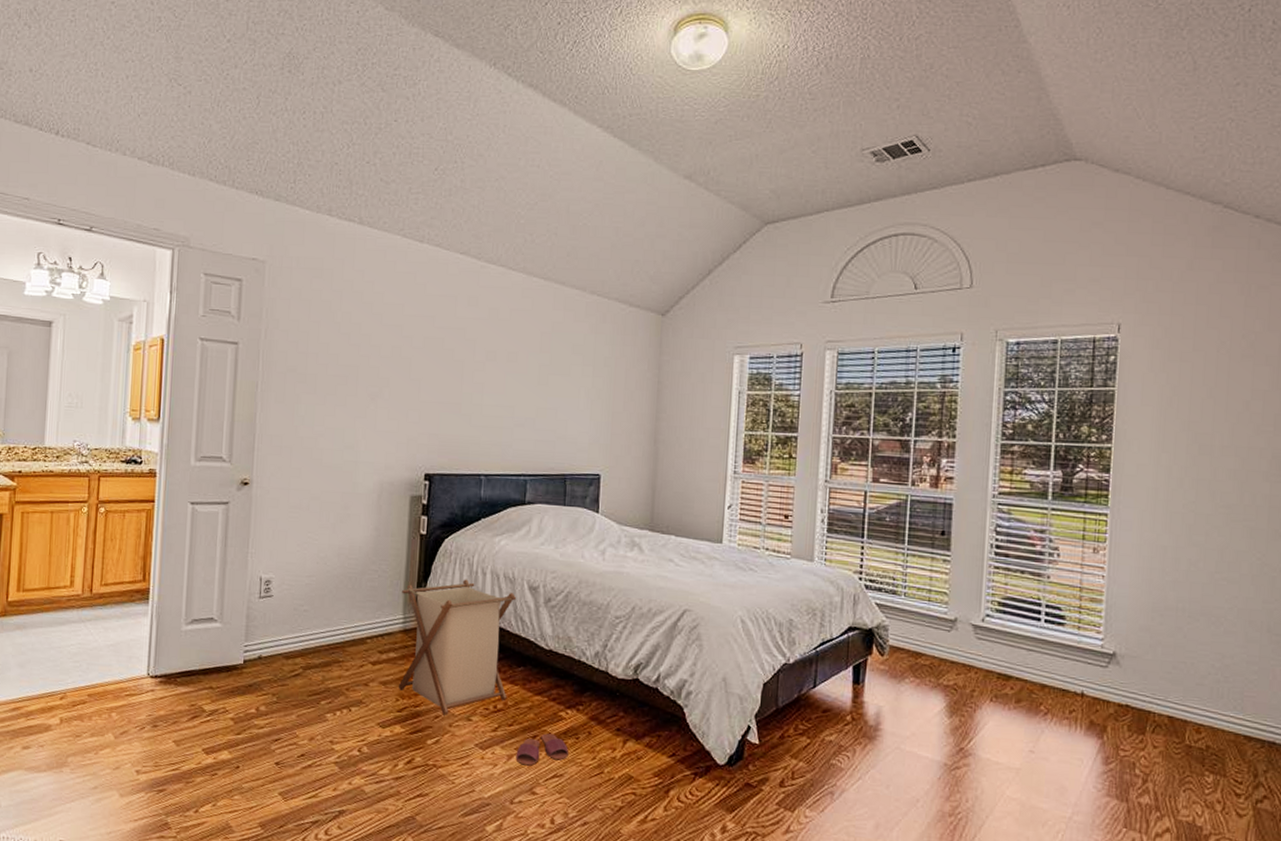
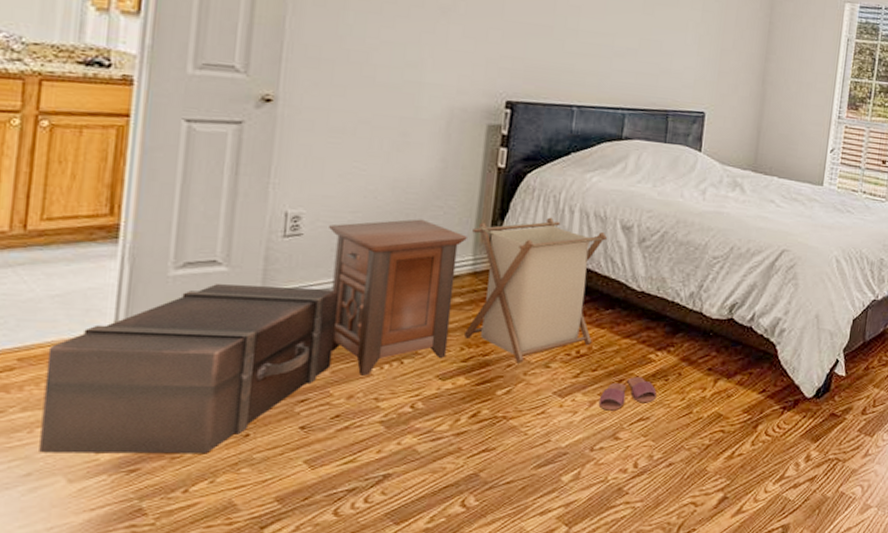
suitcase: none [102,637,300,781] -> present [39,284,339,454]
nightstand: none [292,581,398,721] -> present [329,219,467,376]

